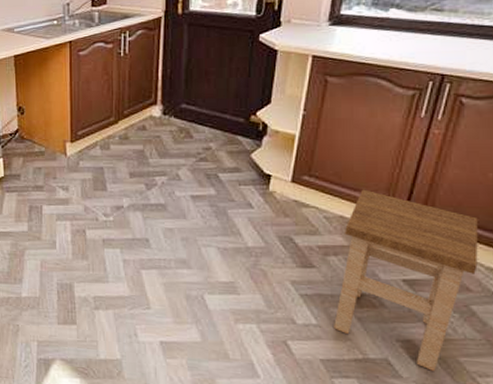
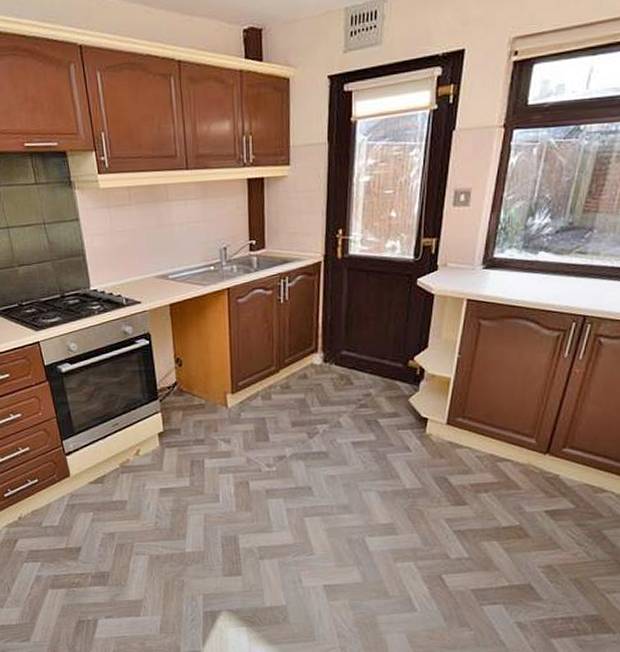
stool: present [334,189,478,371] -> none [484,428,611,591]

